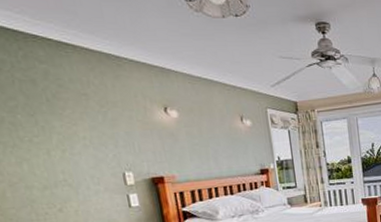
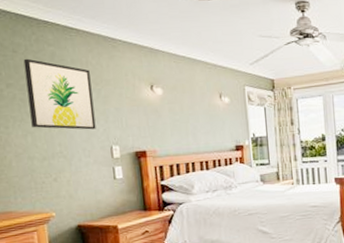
wall art: none [10,77,105,156] -> present [23,58,96,130]

